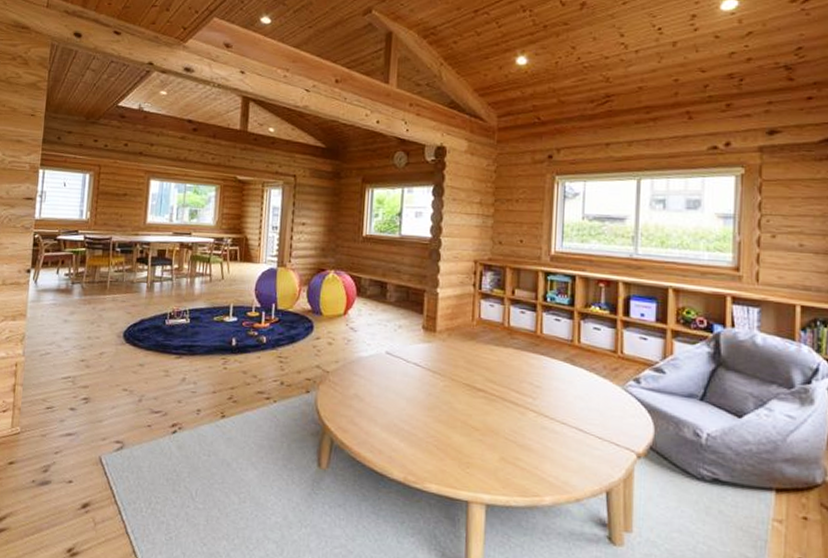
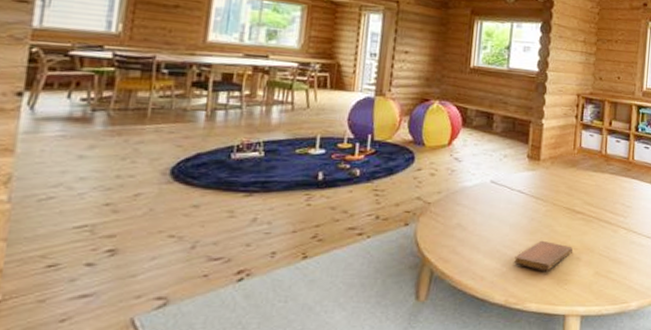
notebook: none [411,417,474,452] -> present [513,240,573,272]

